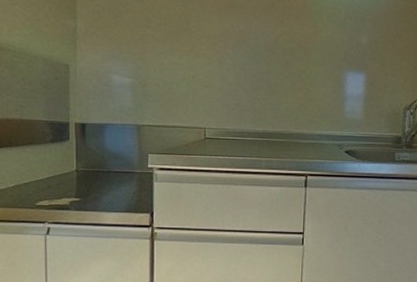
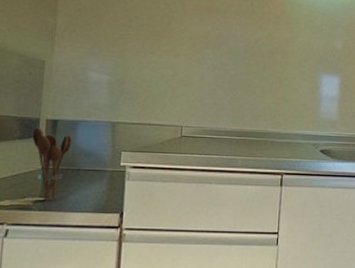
utensil holder: none [63,131,101,201] -> present [32,127,73,200]

